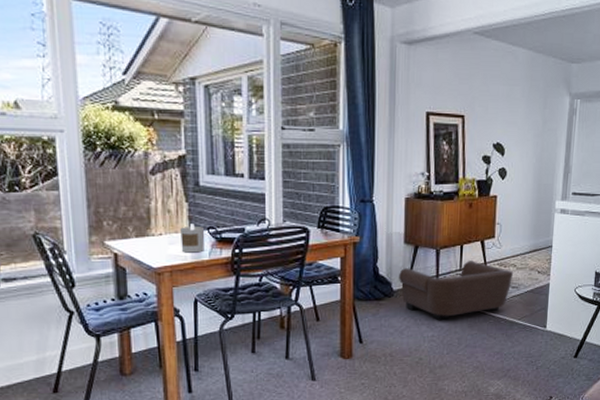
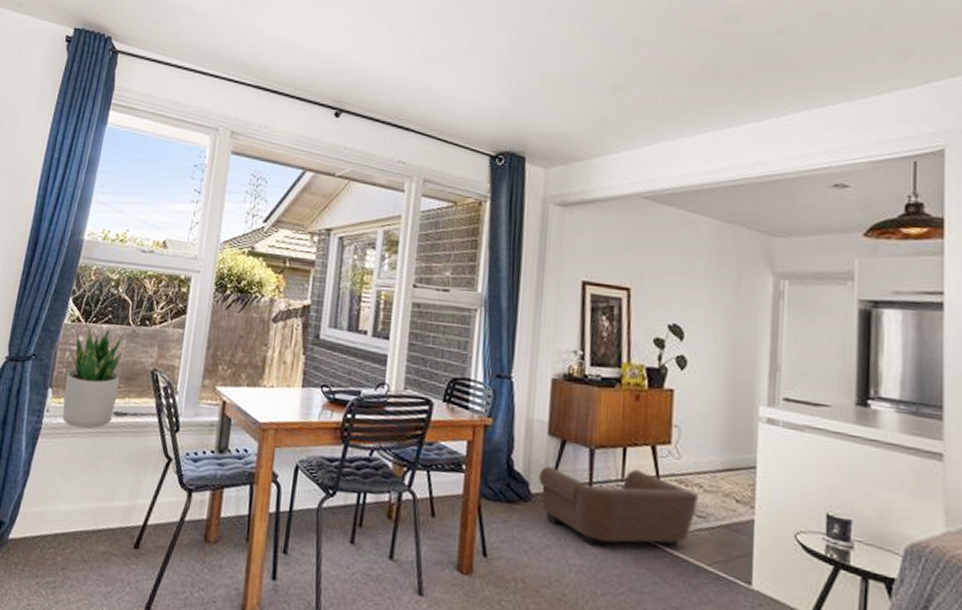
candle: present [180,224,205,253] -> none [290,379,319,413]

